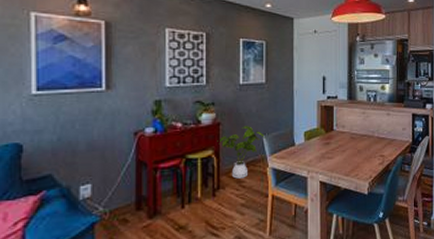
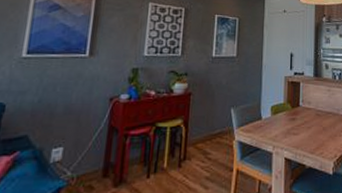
house plant: present [217,126,266,179] -> none [187,97,234,150]

